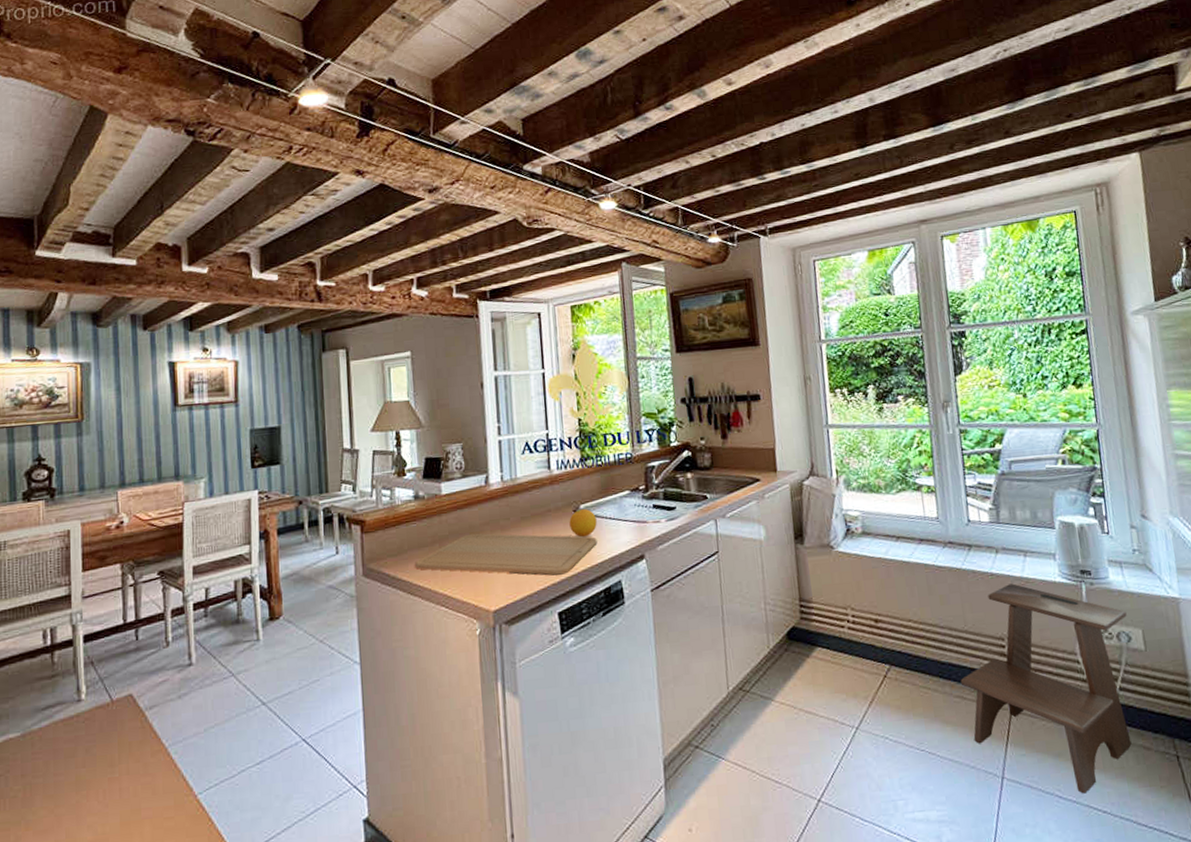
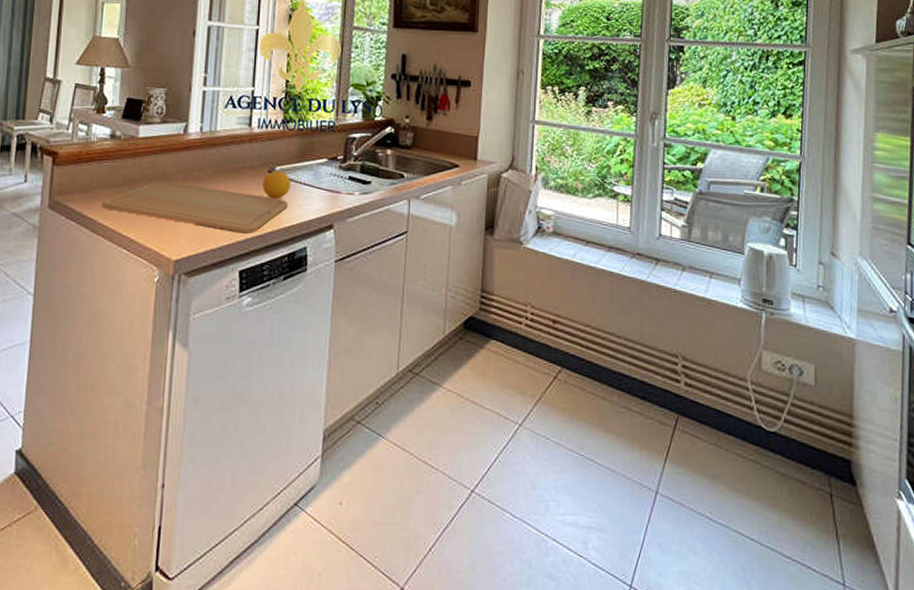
step stool: present [960,583,1132,794] -> none [629,303,802,519]

